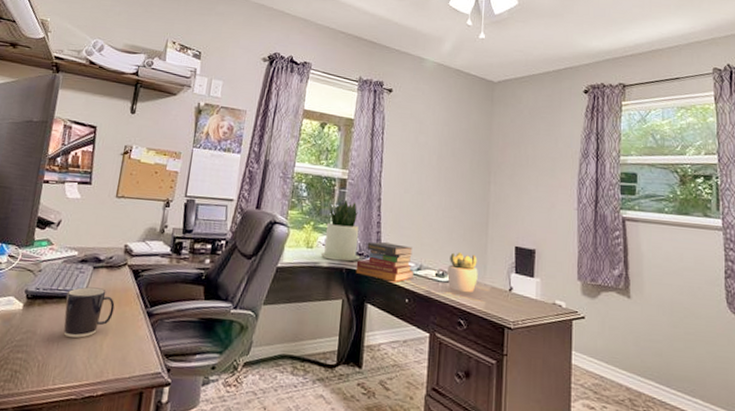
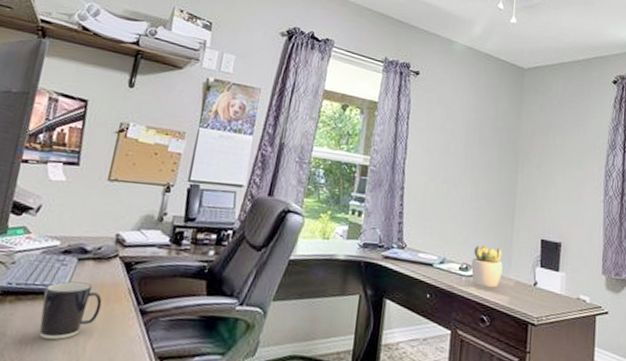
planter: present [320,199,360,262] -> none [337,187,380,255]
books: present [355,242,413,282] -> none [375,233,436,276]

